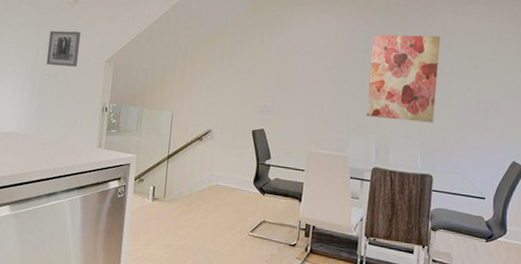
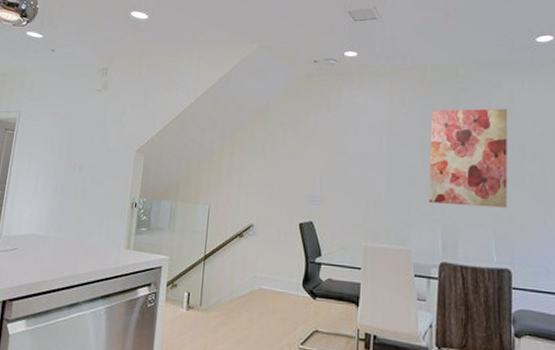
wall art: present [46,30,81,67] -> none [71,119,110,159]

